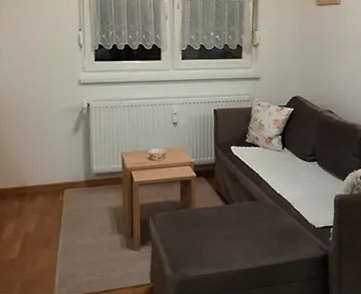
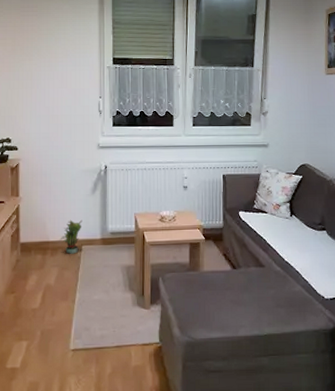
potted plant: none [39,161,64,199] -> present [60,219,82,254]

